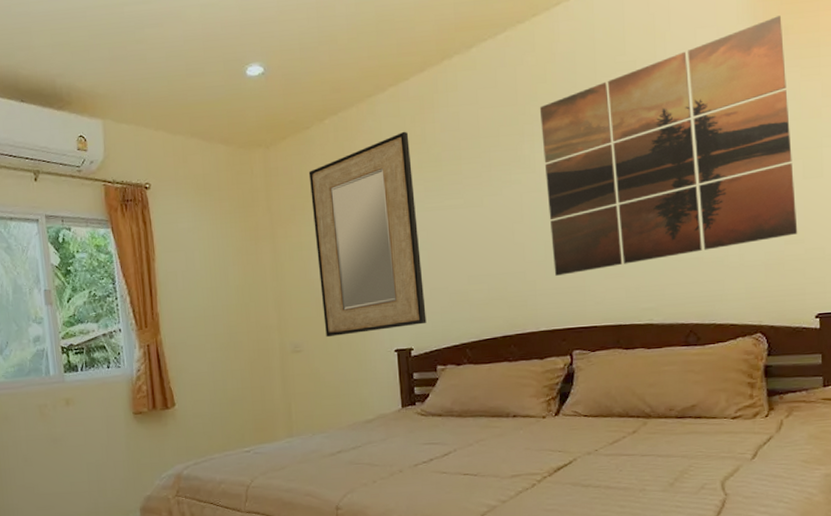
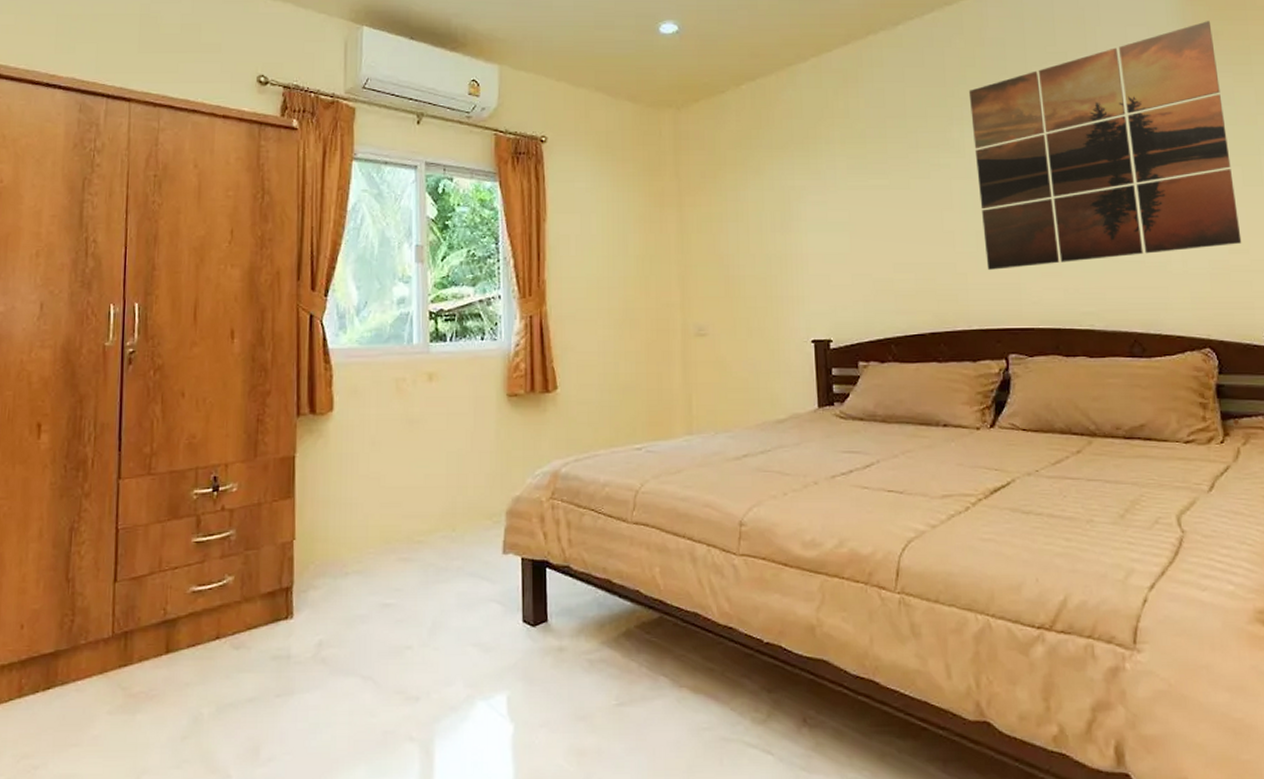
home mirror: present [308,131,427,338] -> none [722,104,848,321]

